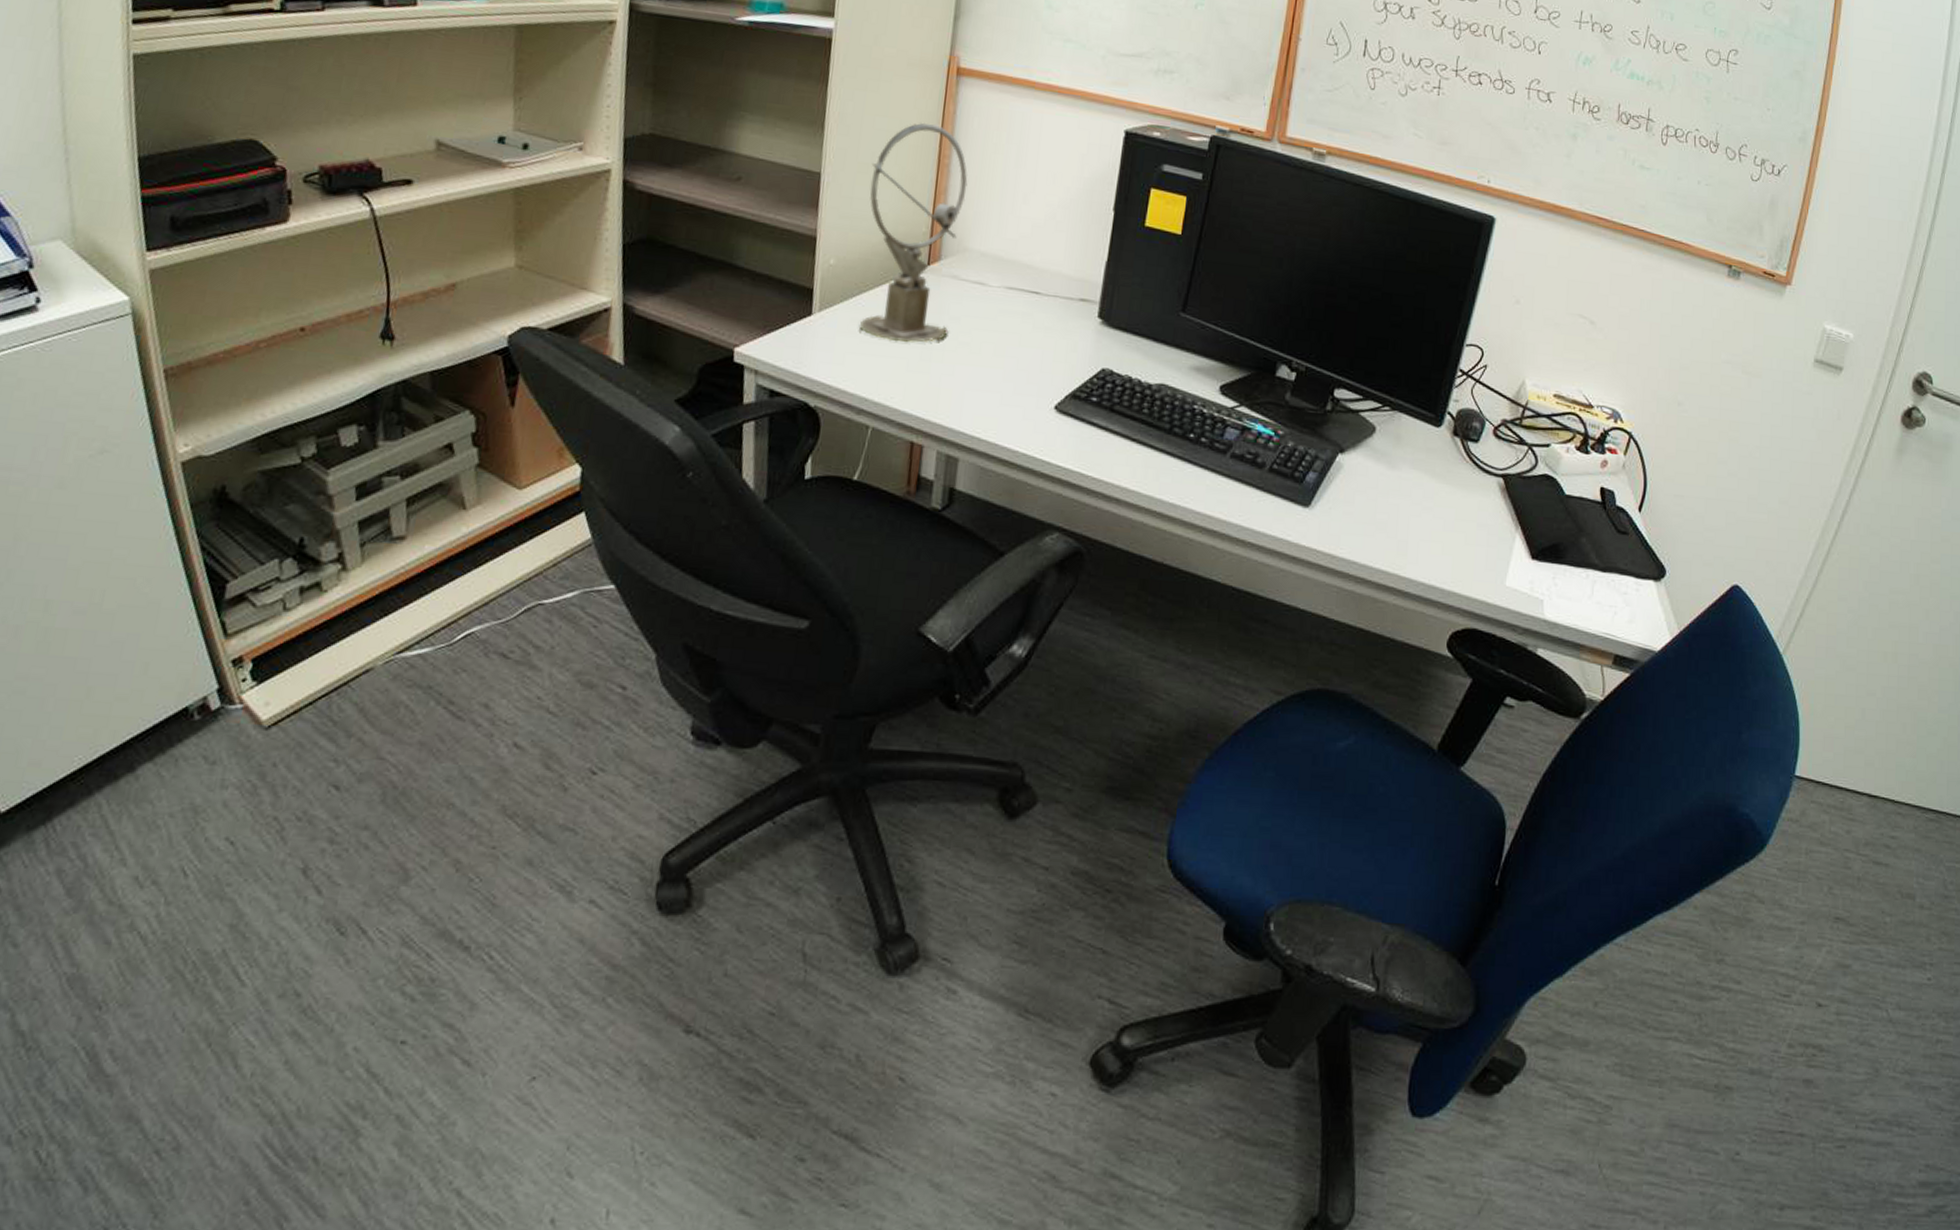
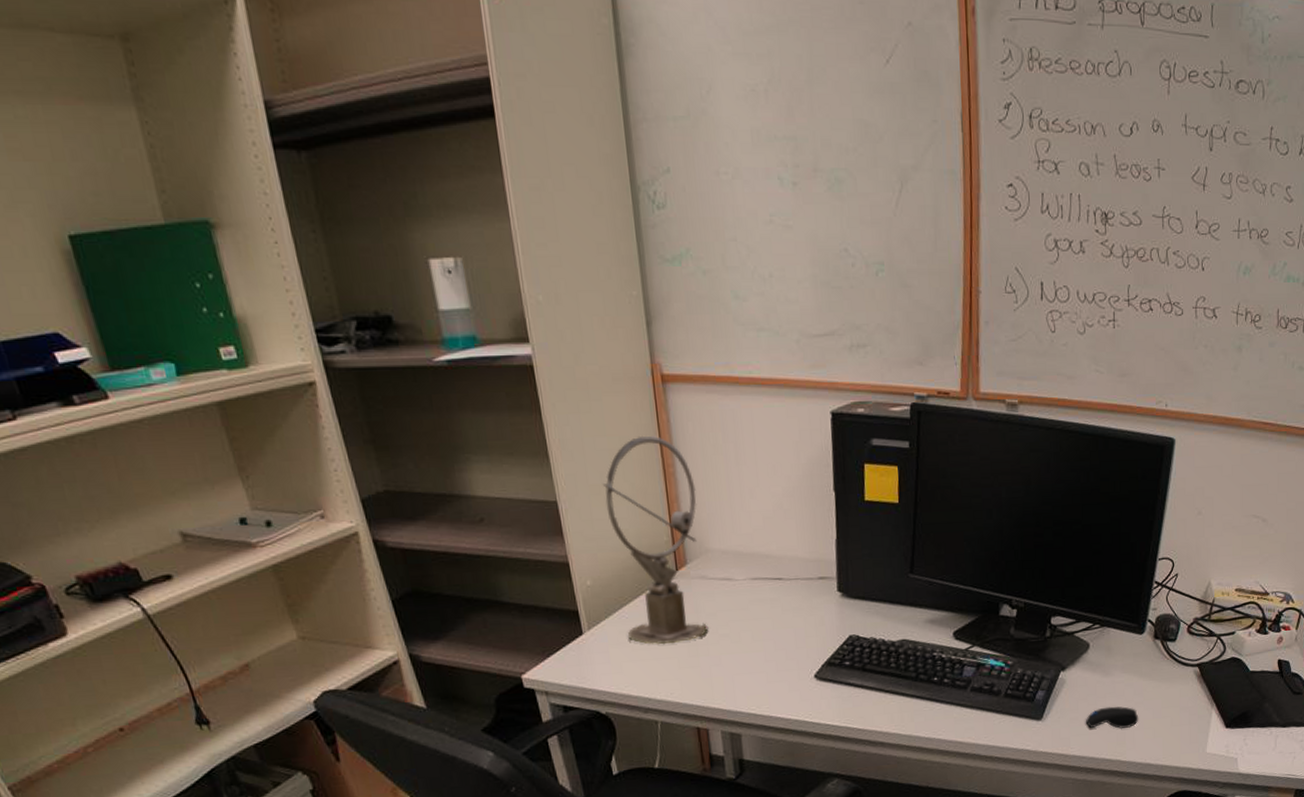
computer mouse: none [1362,506,1426,537] -> present [1086,706,1139,730]

